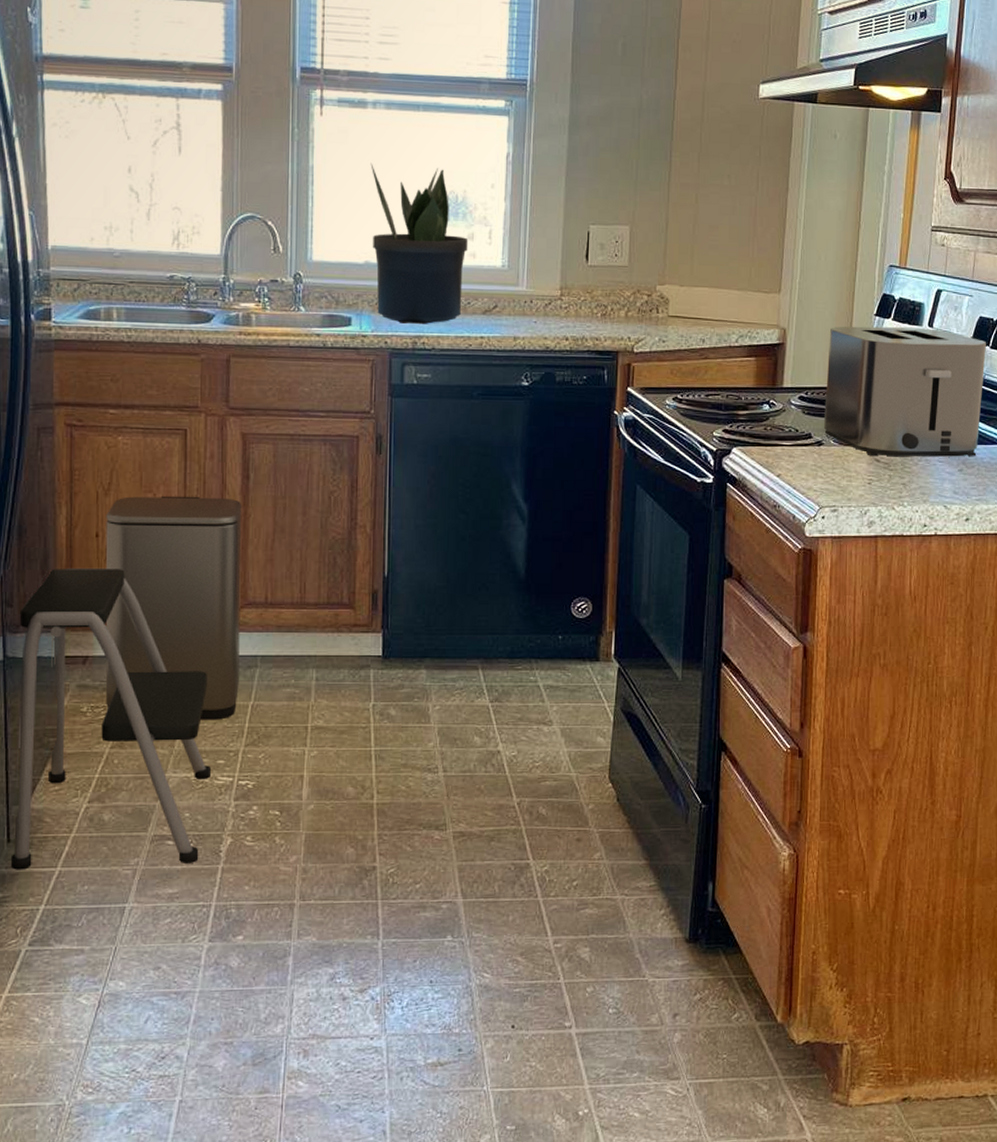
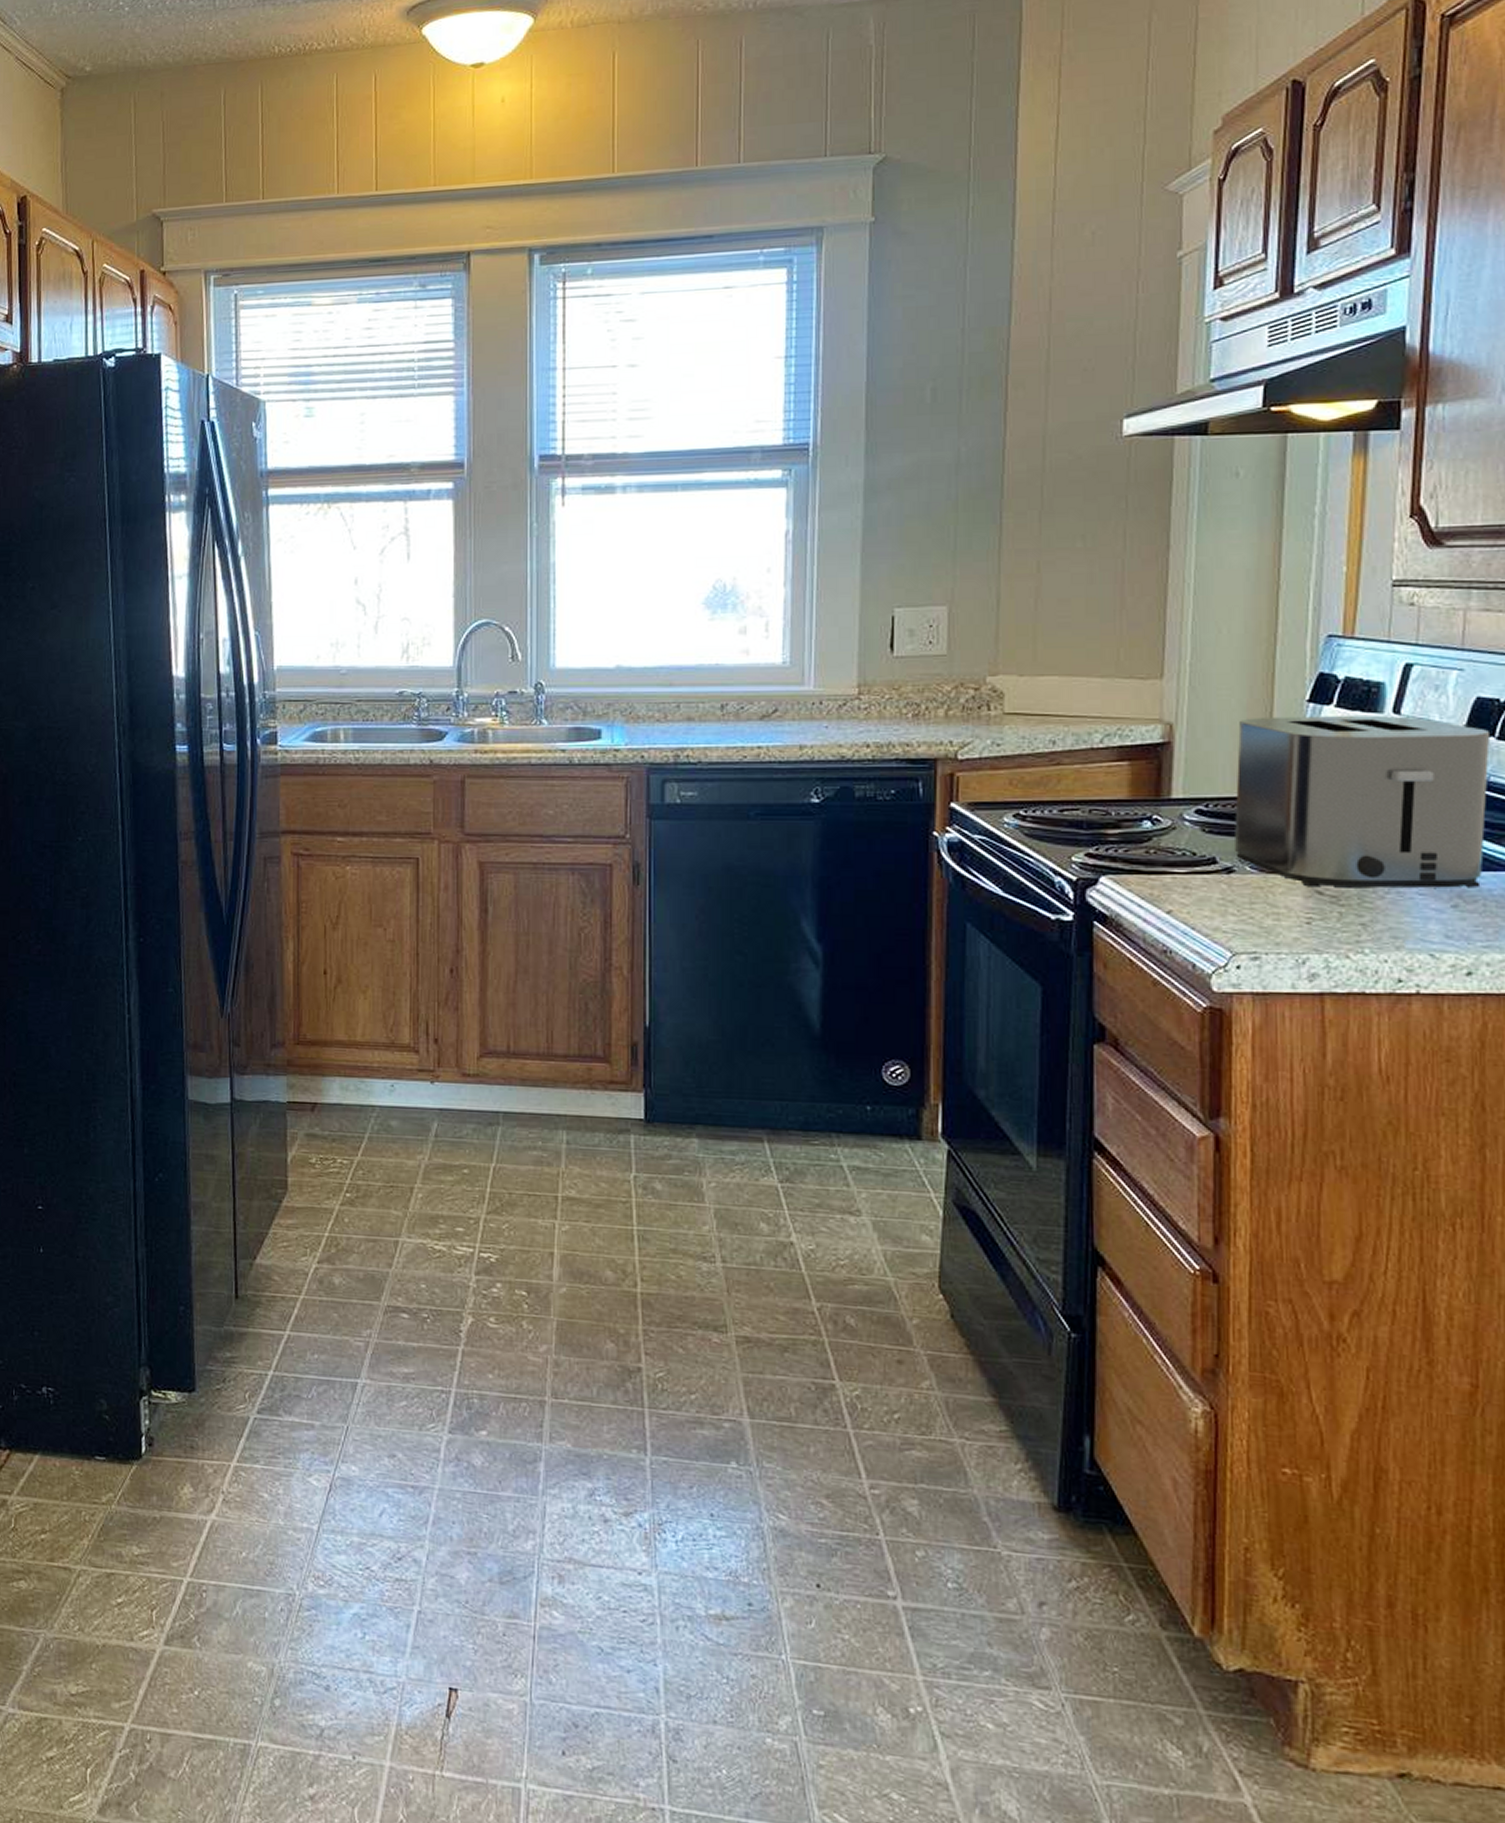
step stool: present [10,567,211,870] -> none [238,1007,449,1341]
pedal bin: present [105,495,242,720] -> none [334,930,480,1182]
planter: present [370,163,468,324] -> none [620,553,740,734]

